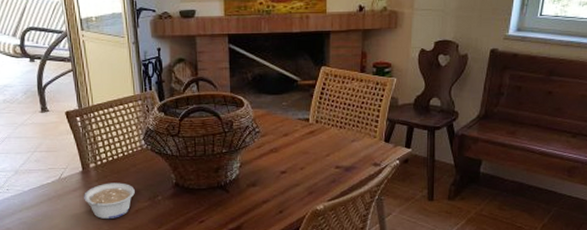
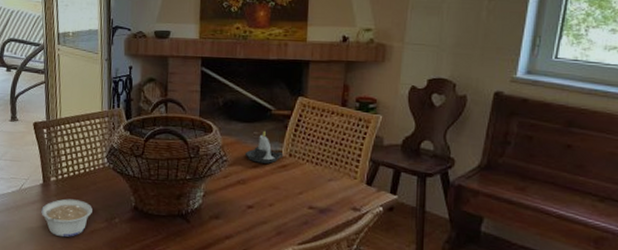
candle: none [275,100,311,131] -> present [244,130,284,164]

